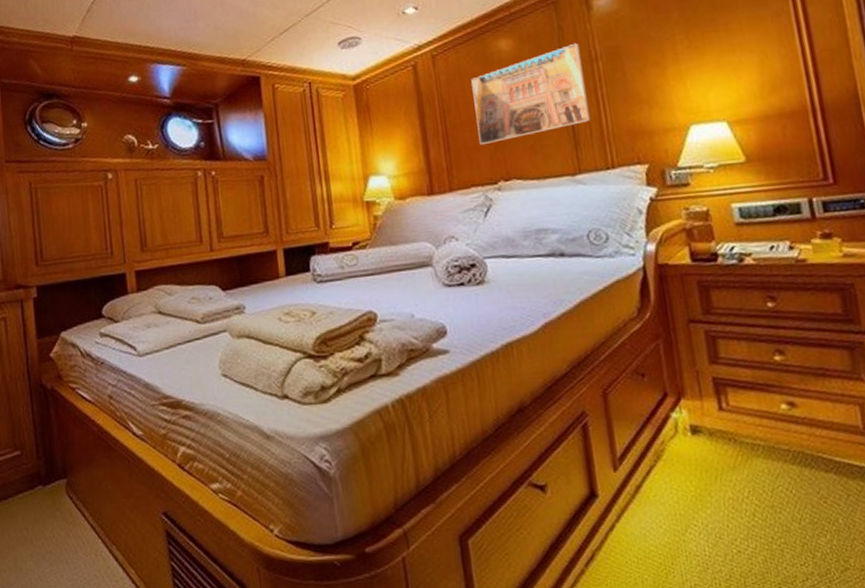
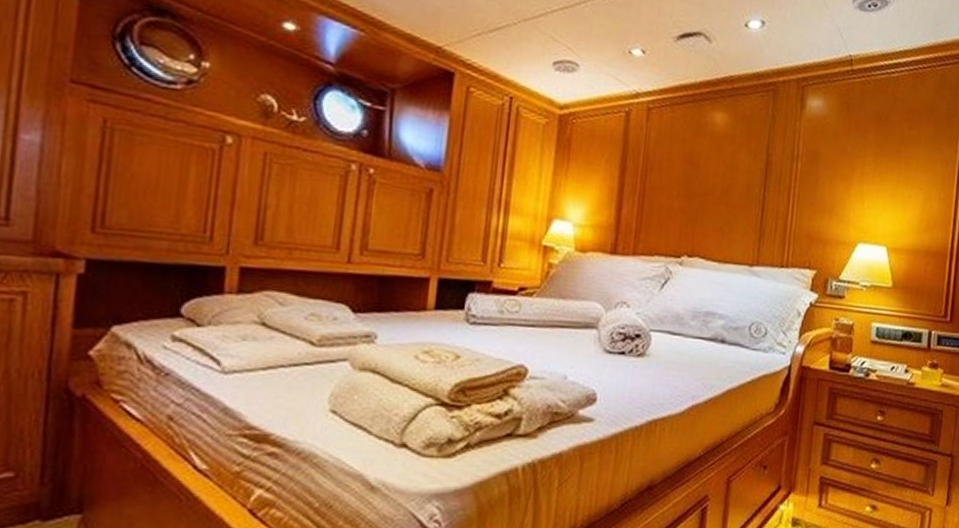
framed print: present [471,42,590,146] -> none [673,136,786,218]

